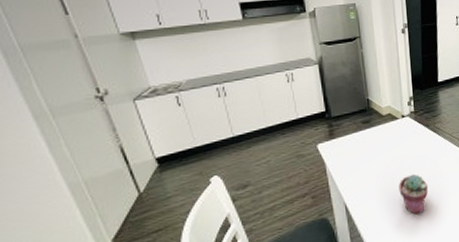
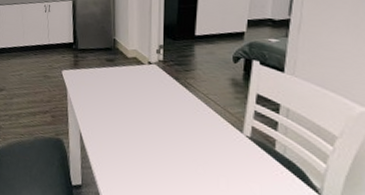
potted succulent: present [399,174,429,215] -> none [137,124,172,171]

